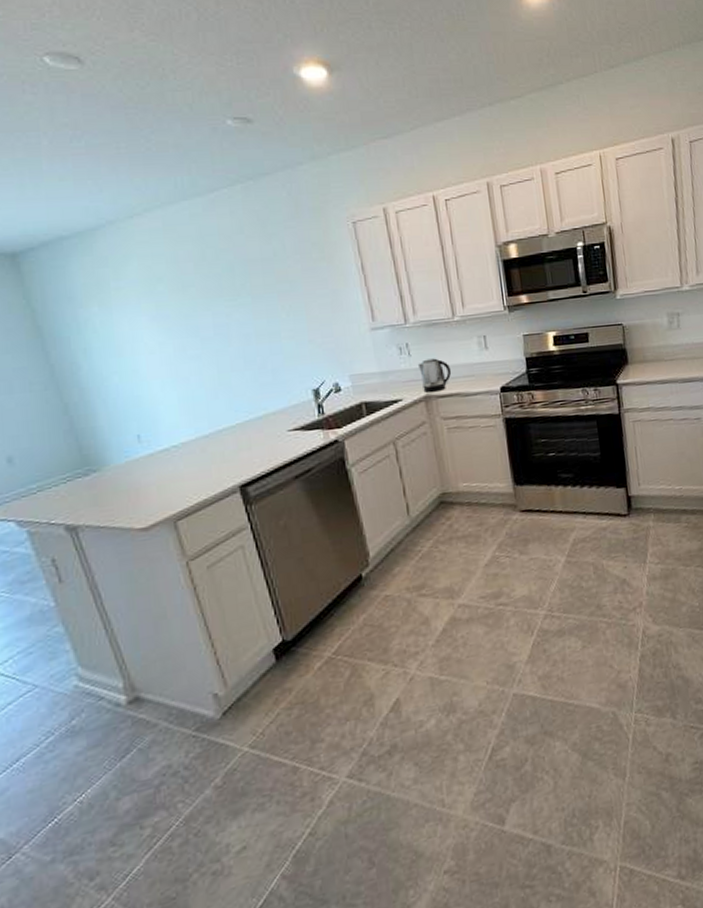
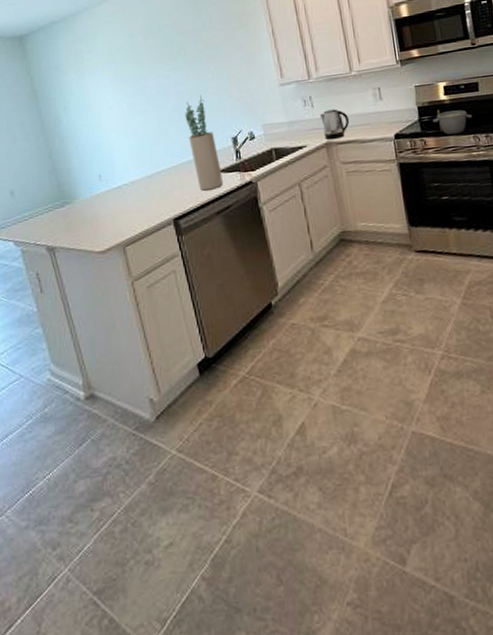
vase: none [252,339,302,452] -> present [185,95,223,191]
cooking pot: none [540,361,581,389] -> present [432,110,472,136]

